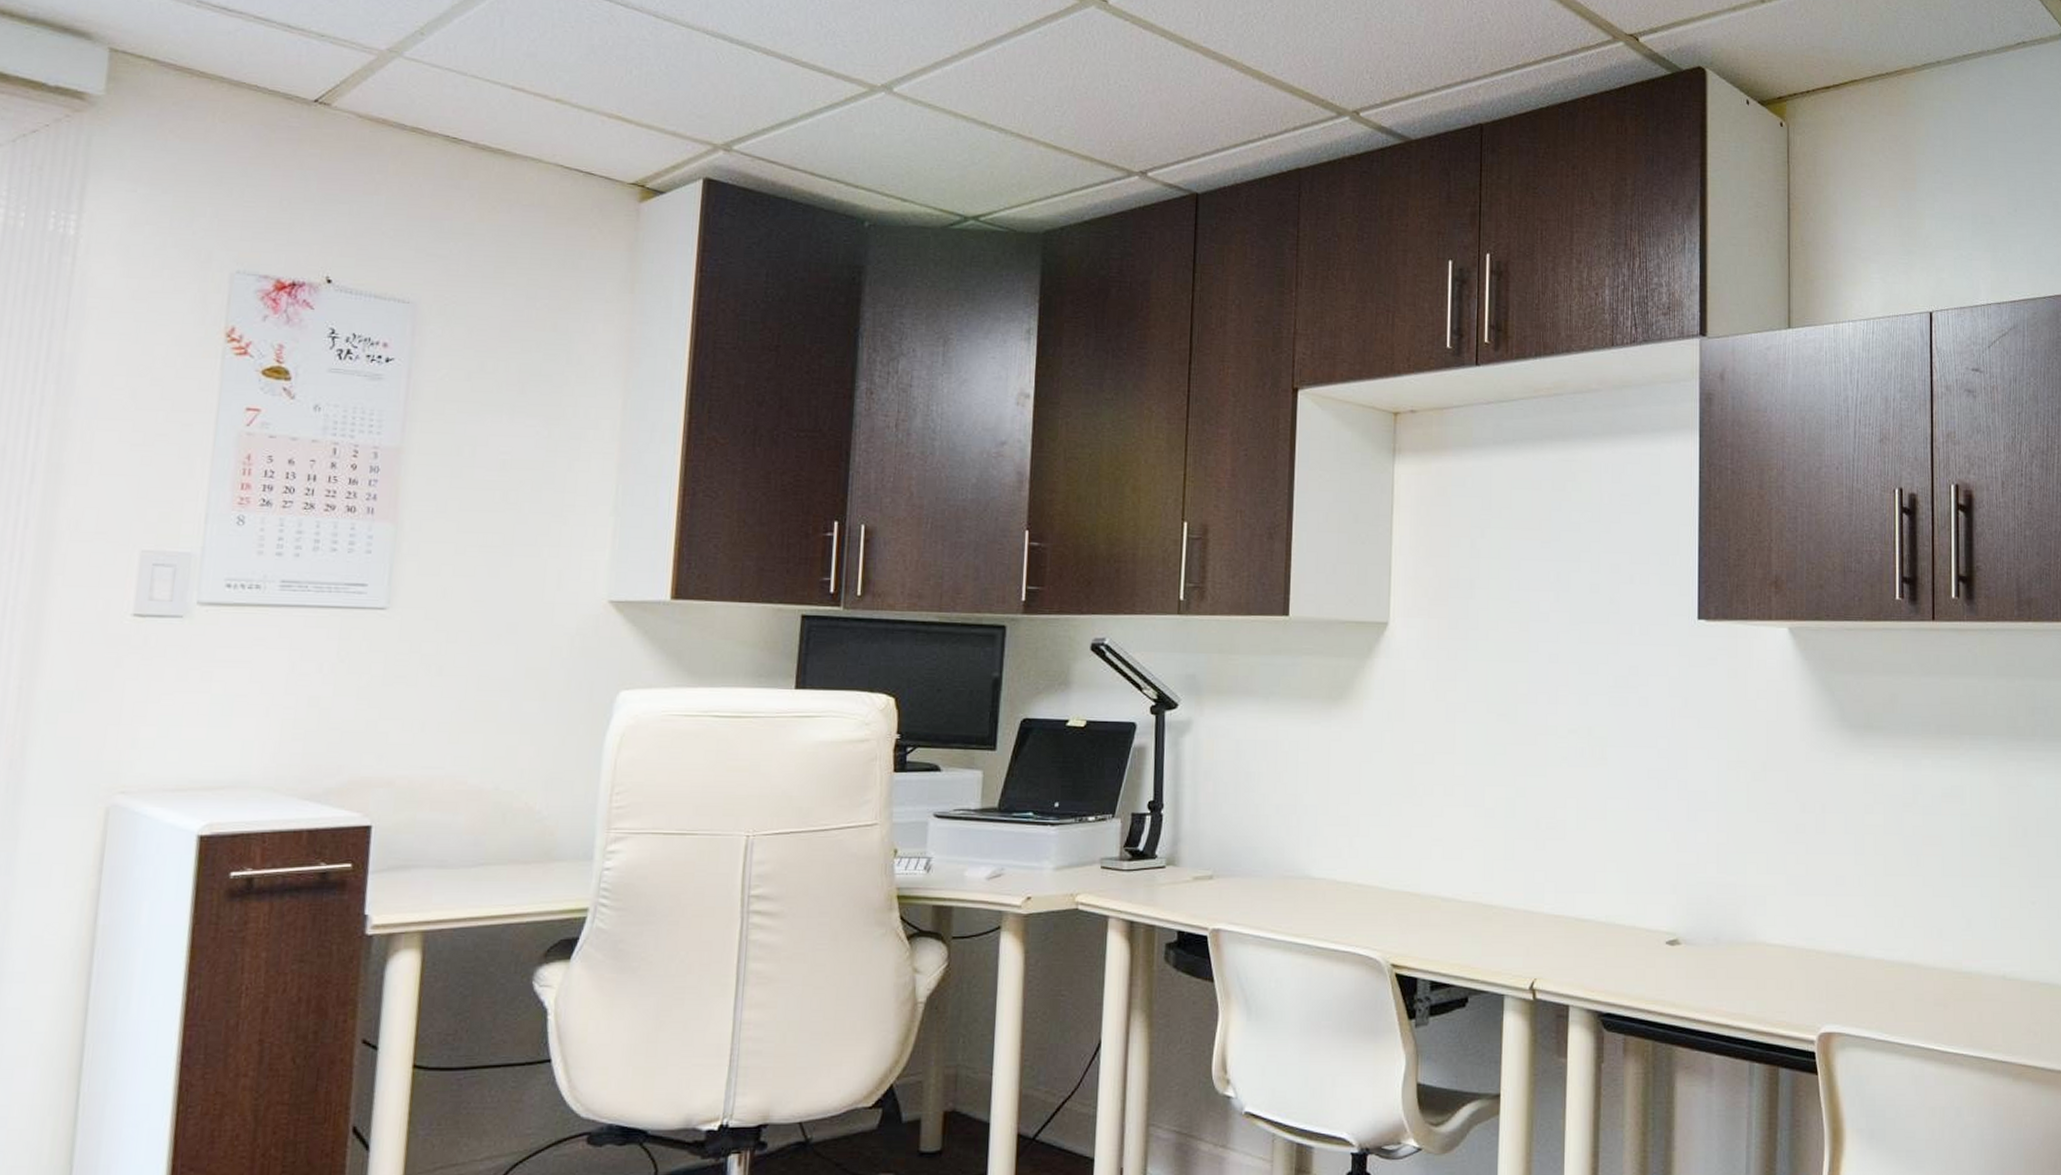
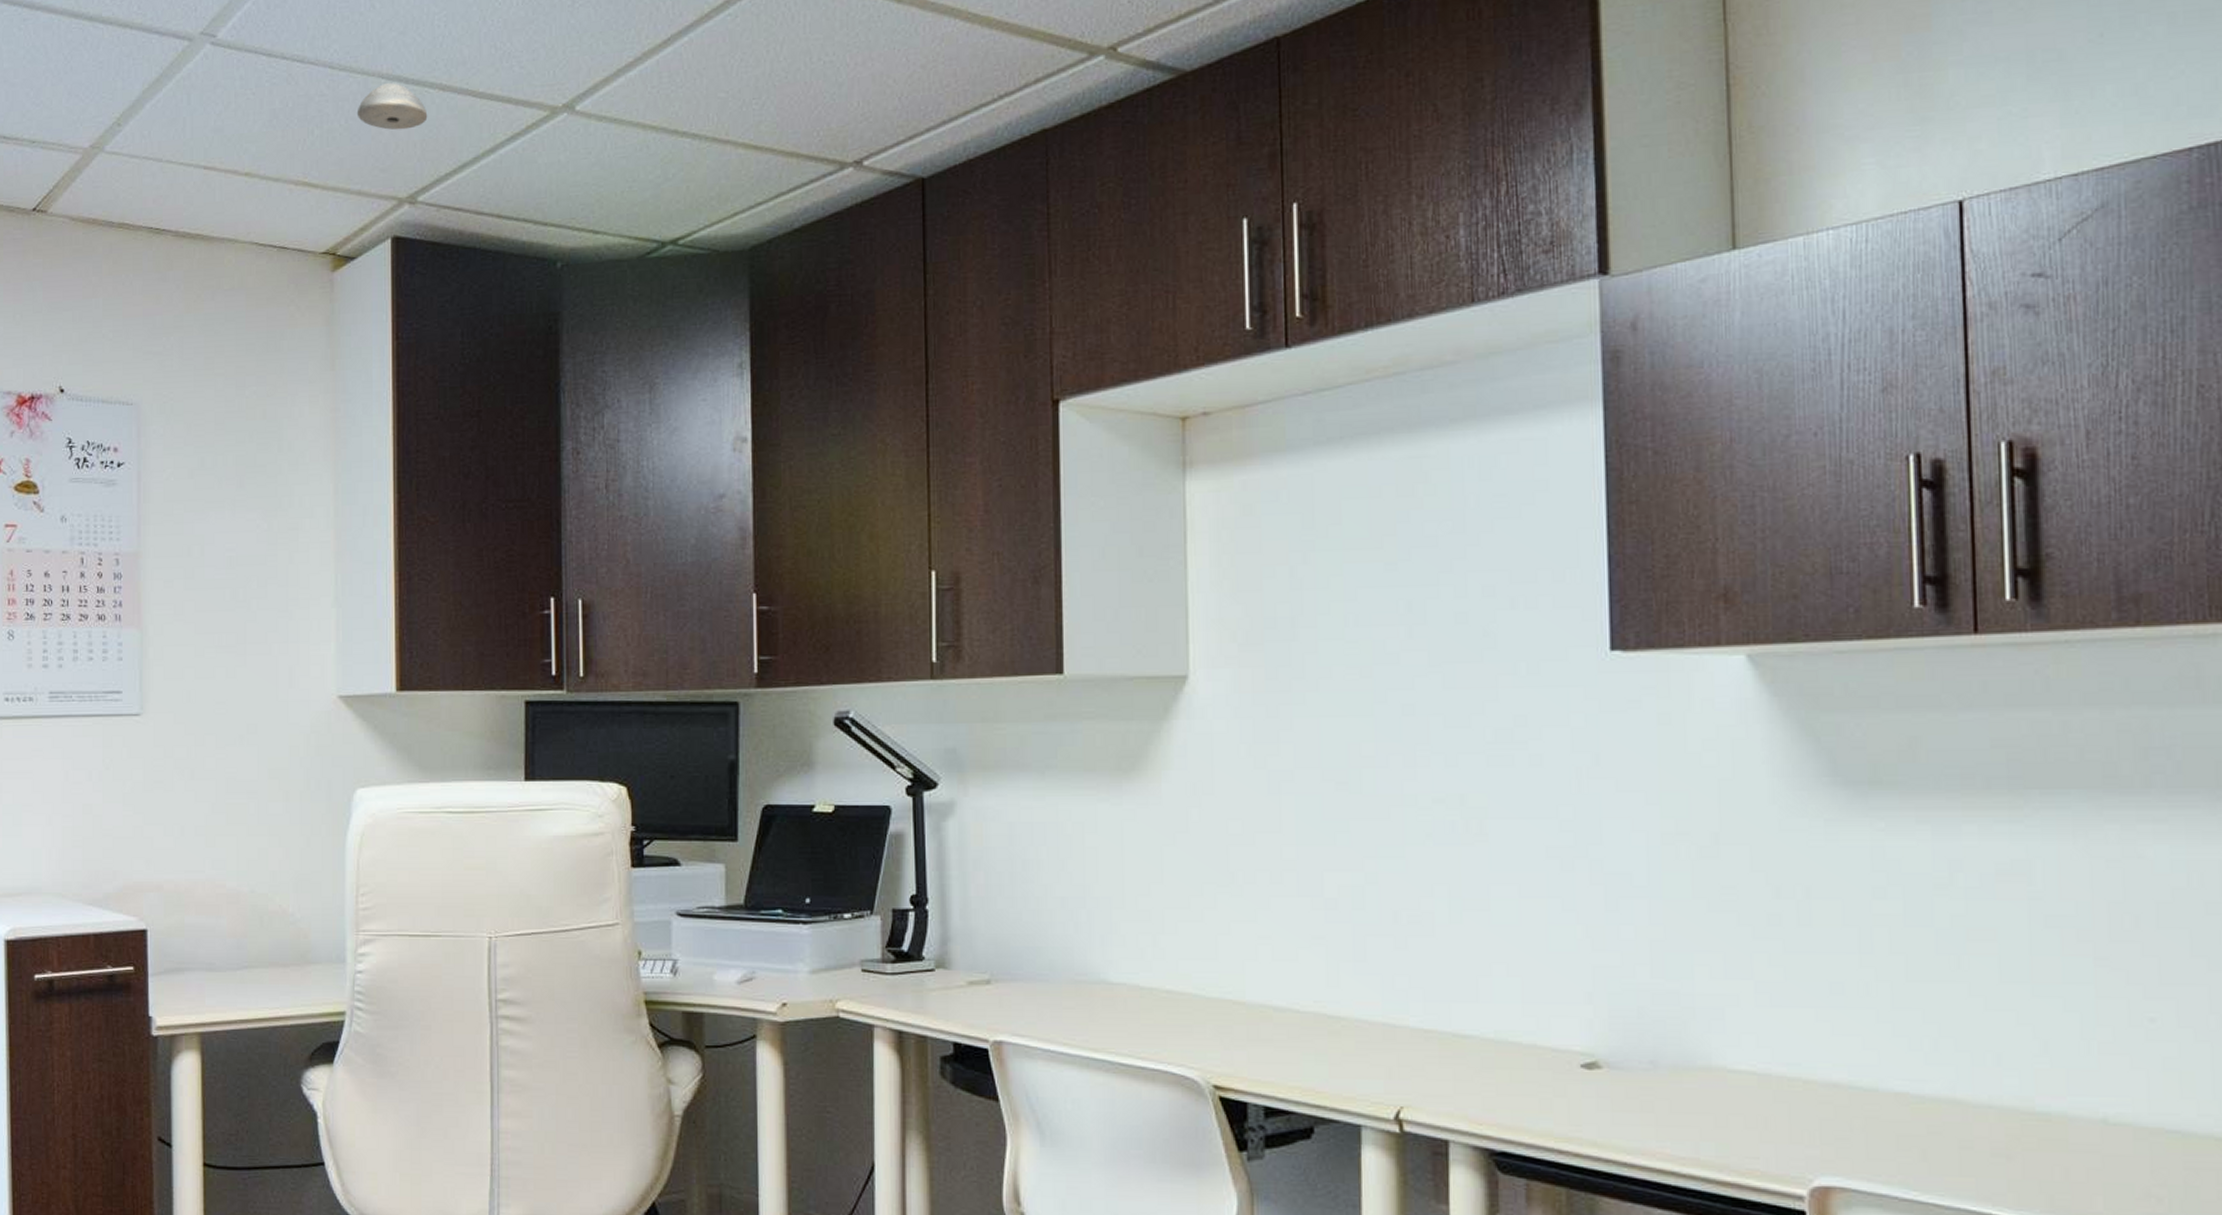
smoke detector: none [678,39,750,84] -> present [356,83,428,131]

